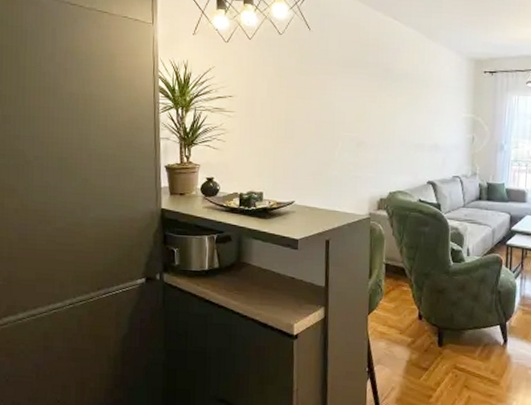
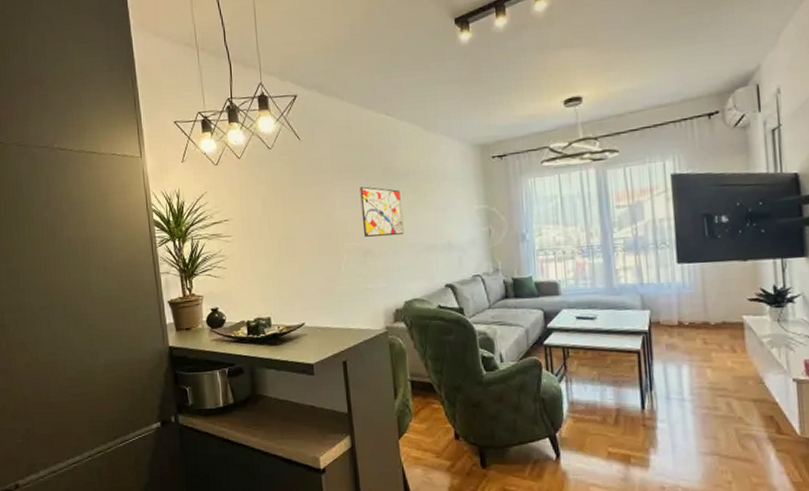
wall art: none [359,82,397,132] -> present [360,186,404,237]

